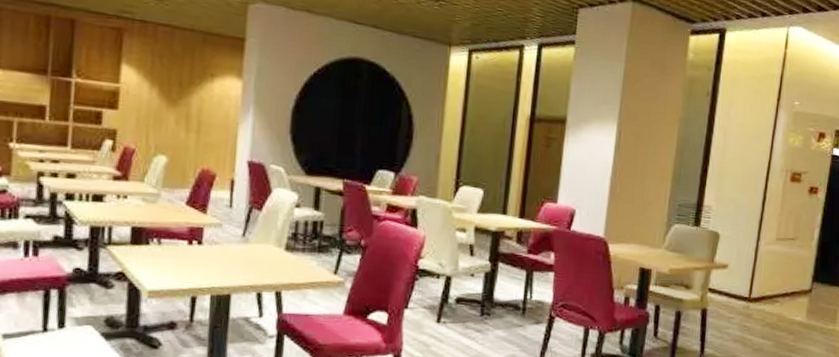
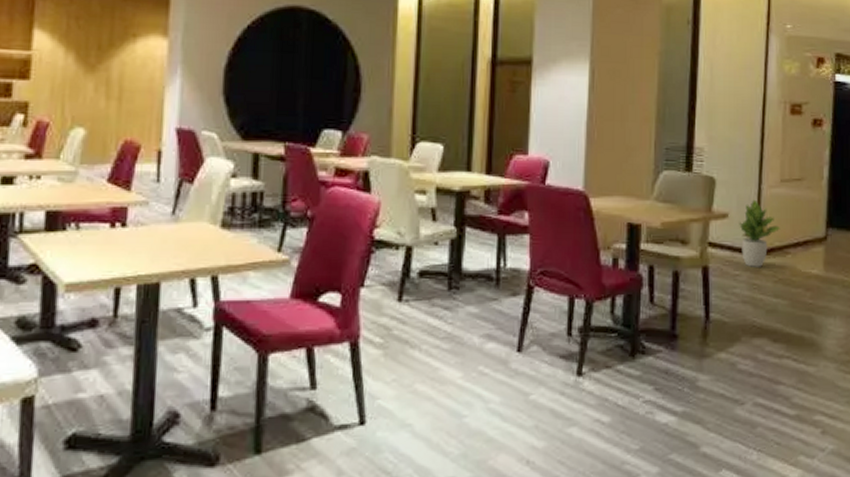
potted plant: none [736,254,773,312] -> present [739,199,781,267]

